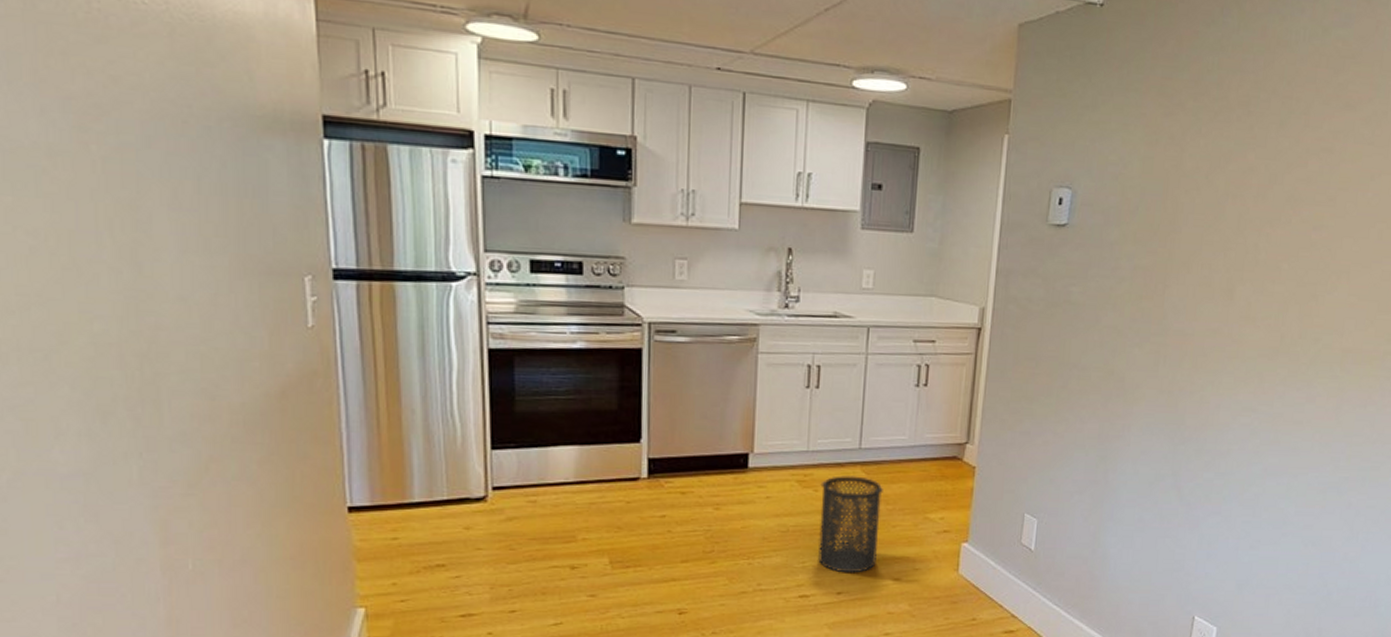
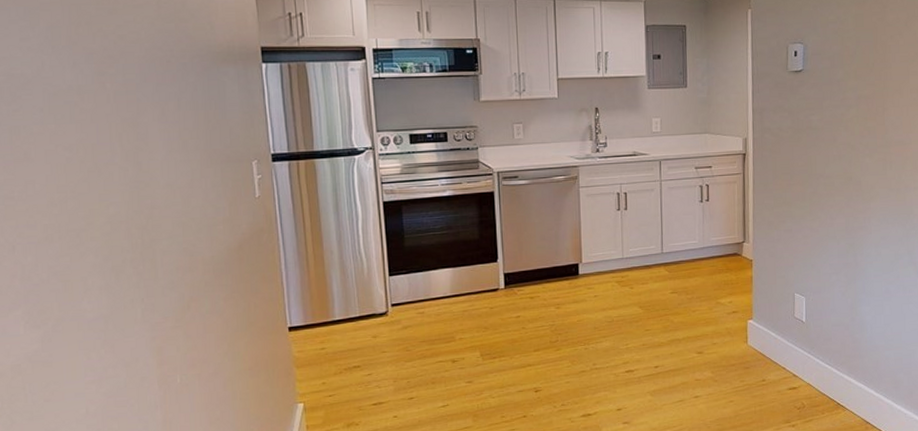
trash can: present [818,475,883,573] -> none [635,274,684,351]

